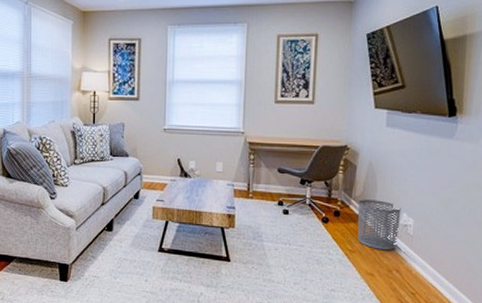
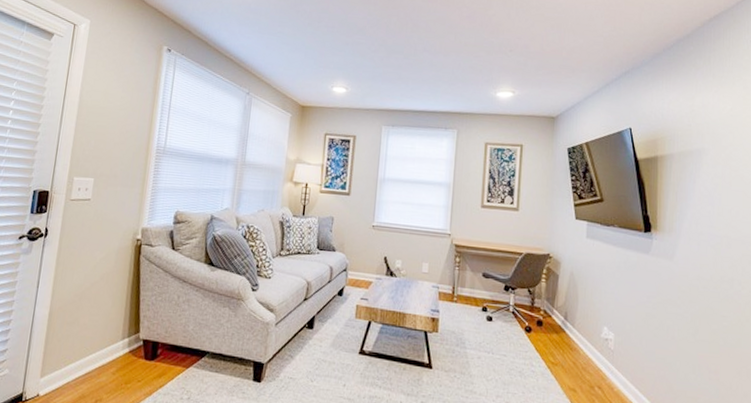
waste bin: present [357,199,401,251] -> none [559,310,602,365]

